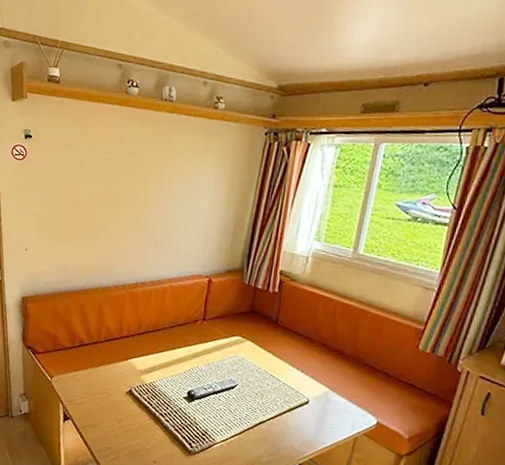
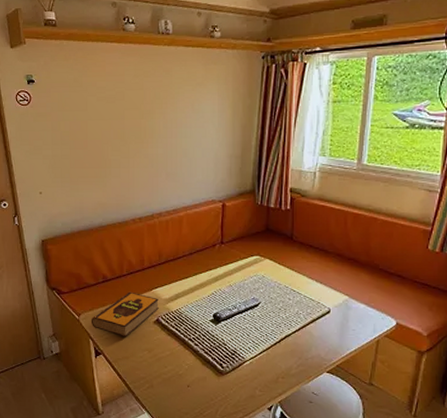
hardback book: none [62,358,134,405] -> present [91,291,159,337]

